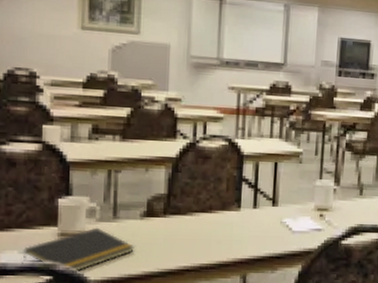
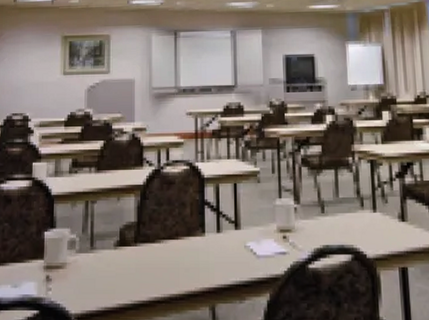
notepad: present [22,227,135,273] -> none [14,259,110,306]

